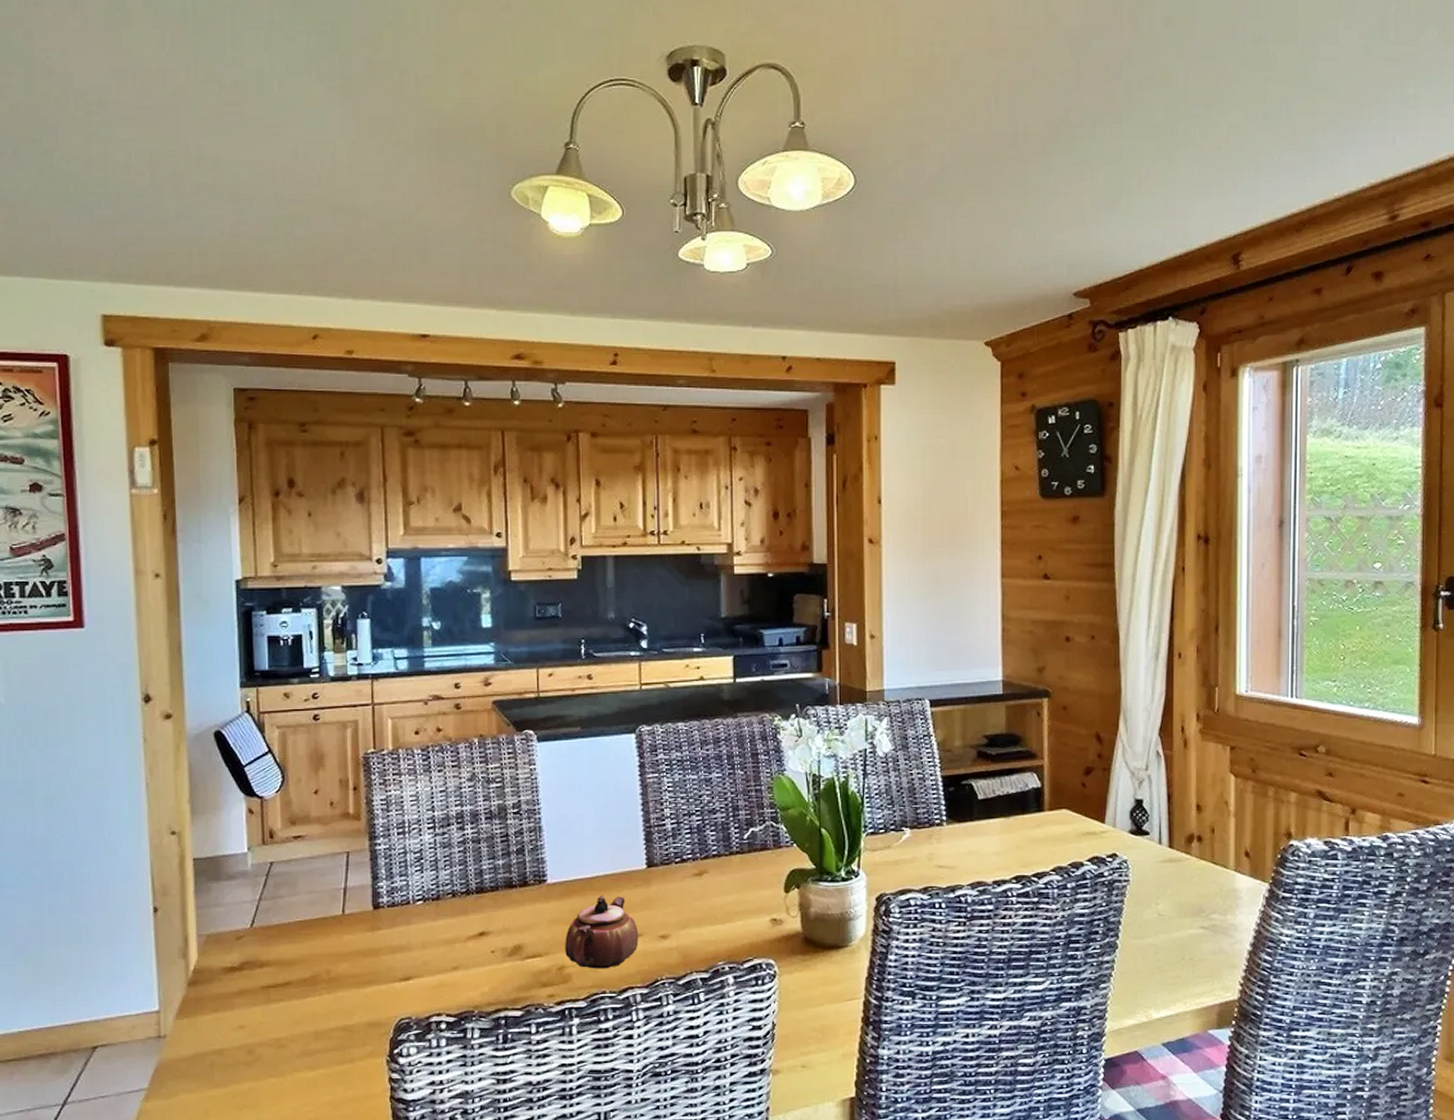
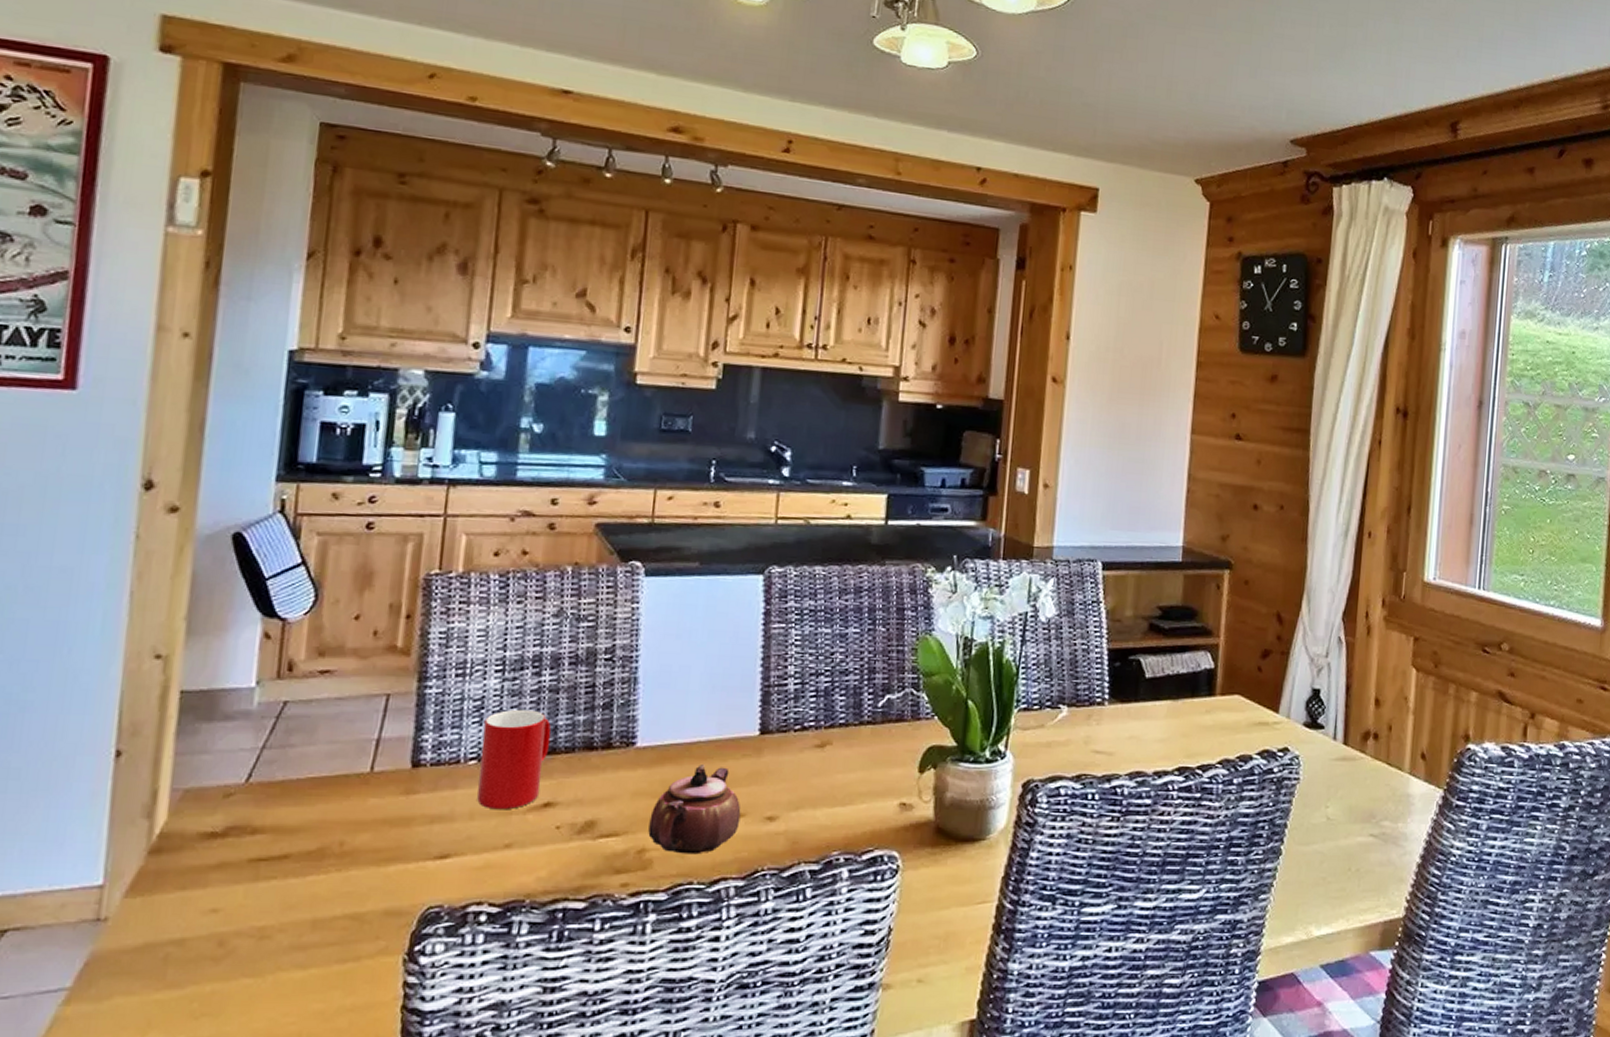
cup: none [425,858,478,940] -> present [477,709,552,810]

